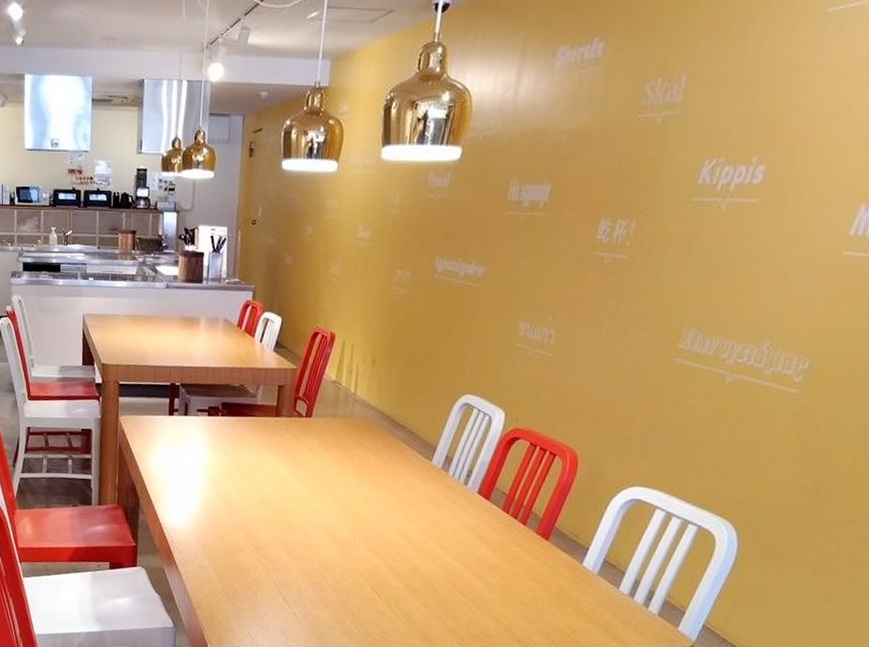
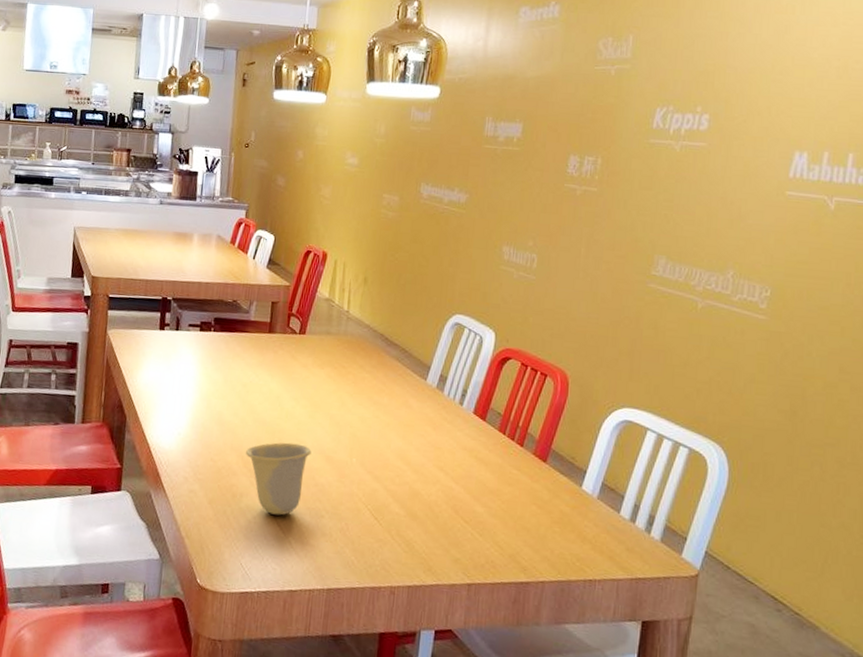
cup: none [253,522,316,589] -> present [246,442,312,515]

